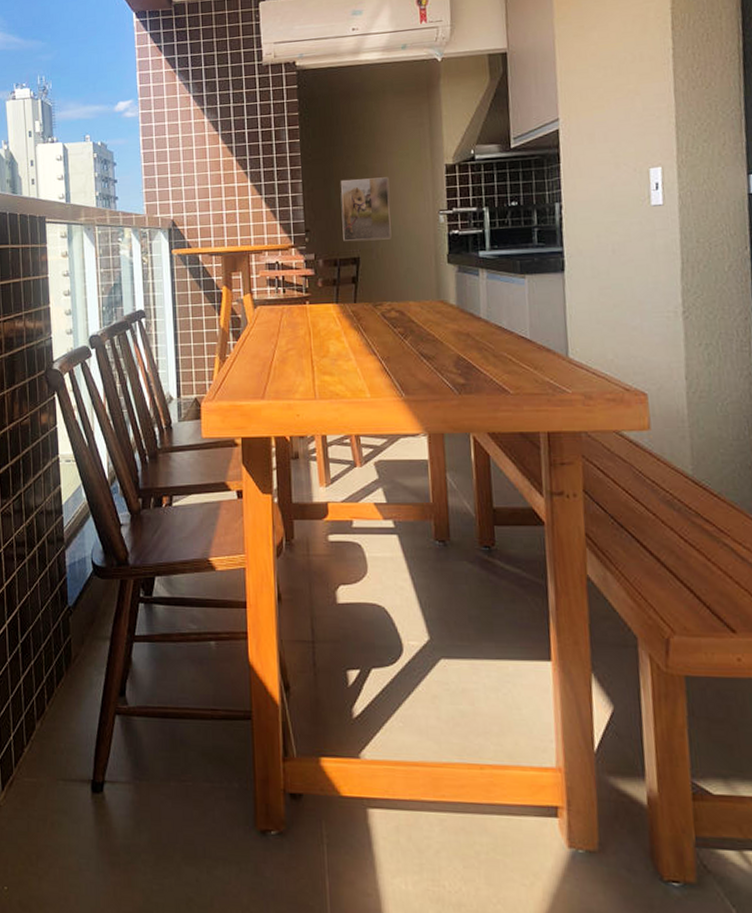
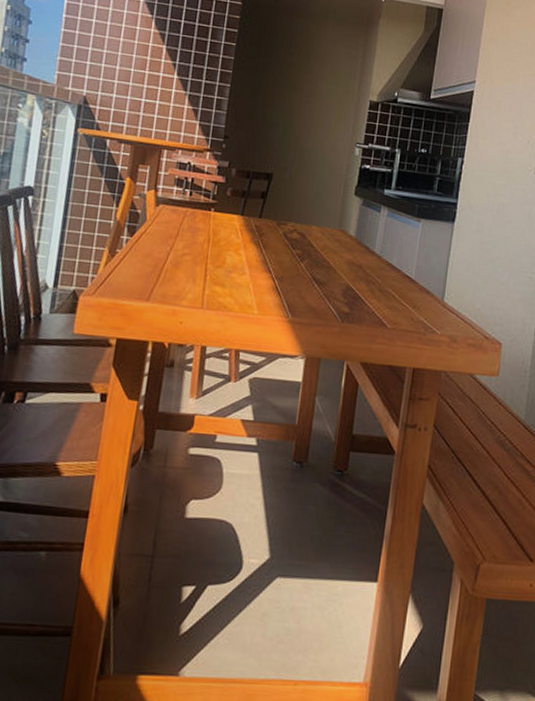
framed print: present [340,177,392,241] -> none [260,93,316,162]

